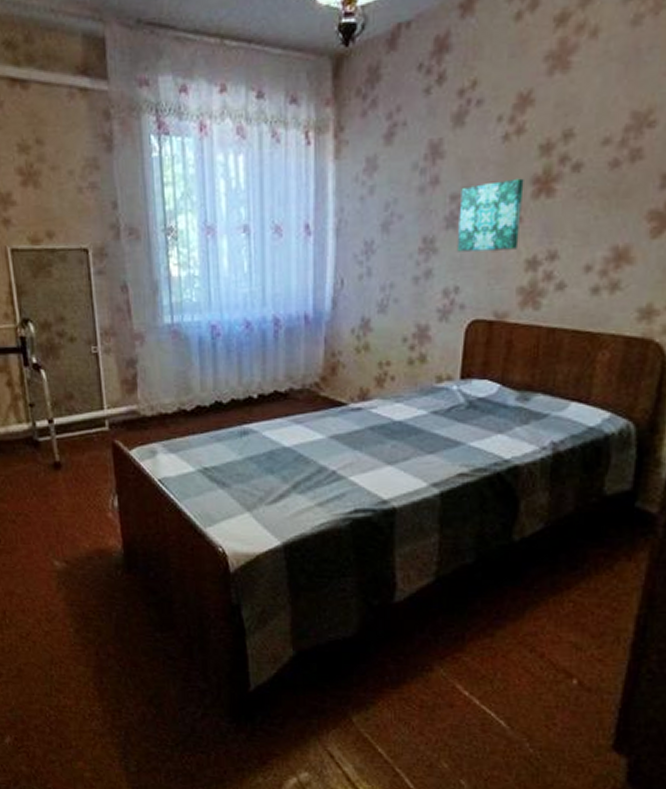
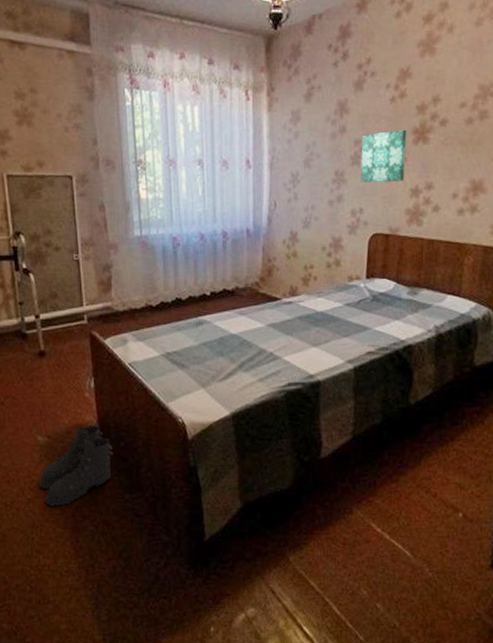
boots: none [56,551,142,642] -> present [38,425,113,506]

